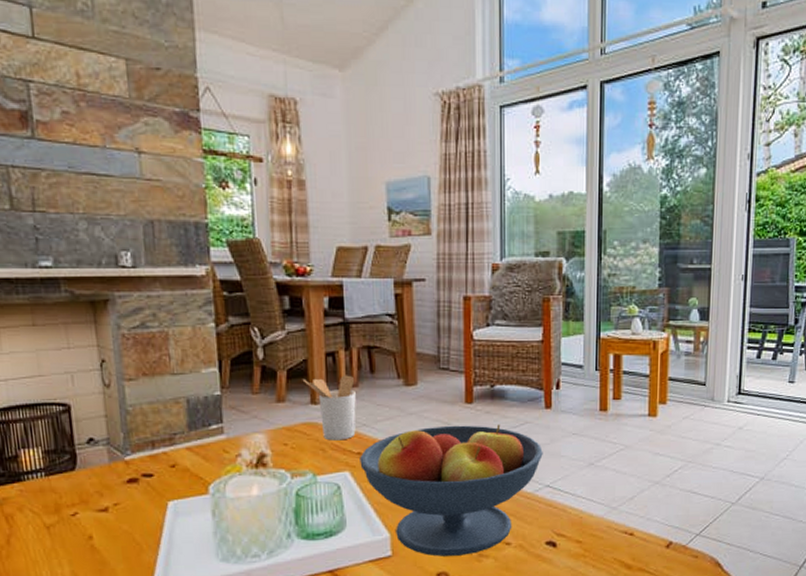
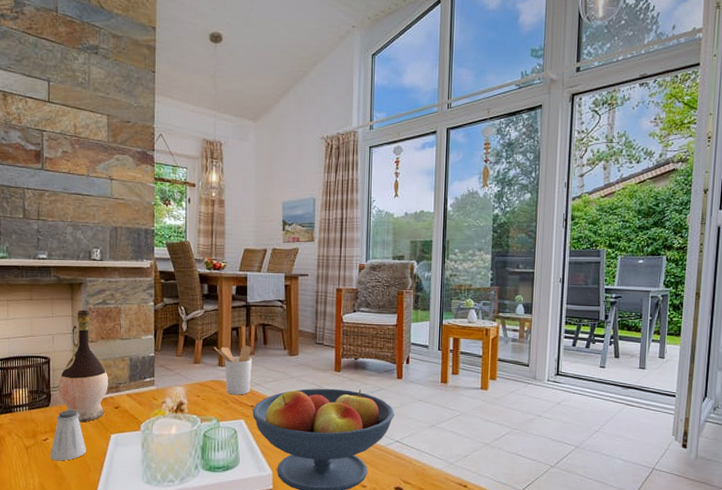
saltshaker: none [82,472,135,542] -> present [50,409,86,461]
wine bottle: none [85,336,159,489] -> present [57,310,108,423]

